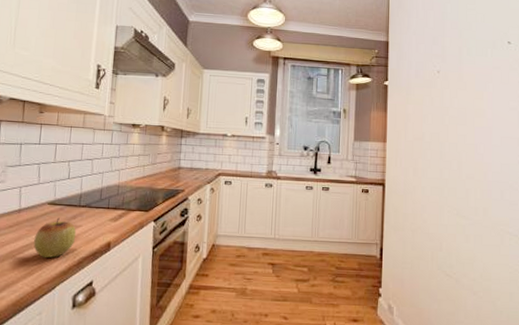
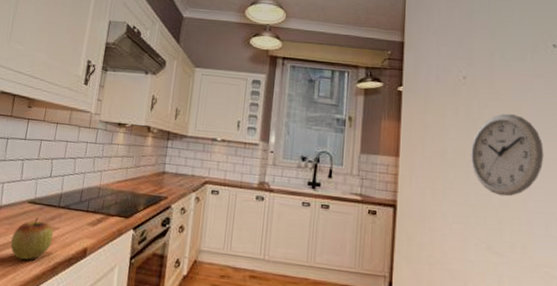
wall clock: none [444,101,501,171] -> present [471,113,544,197]

